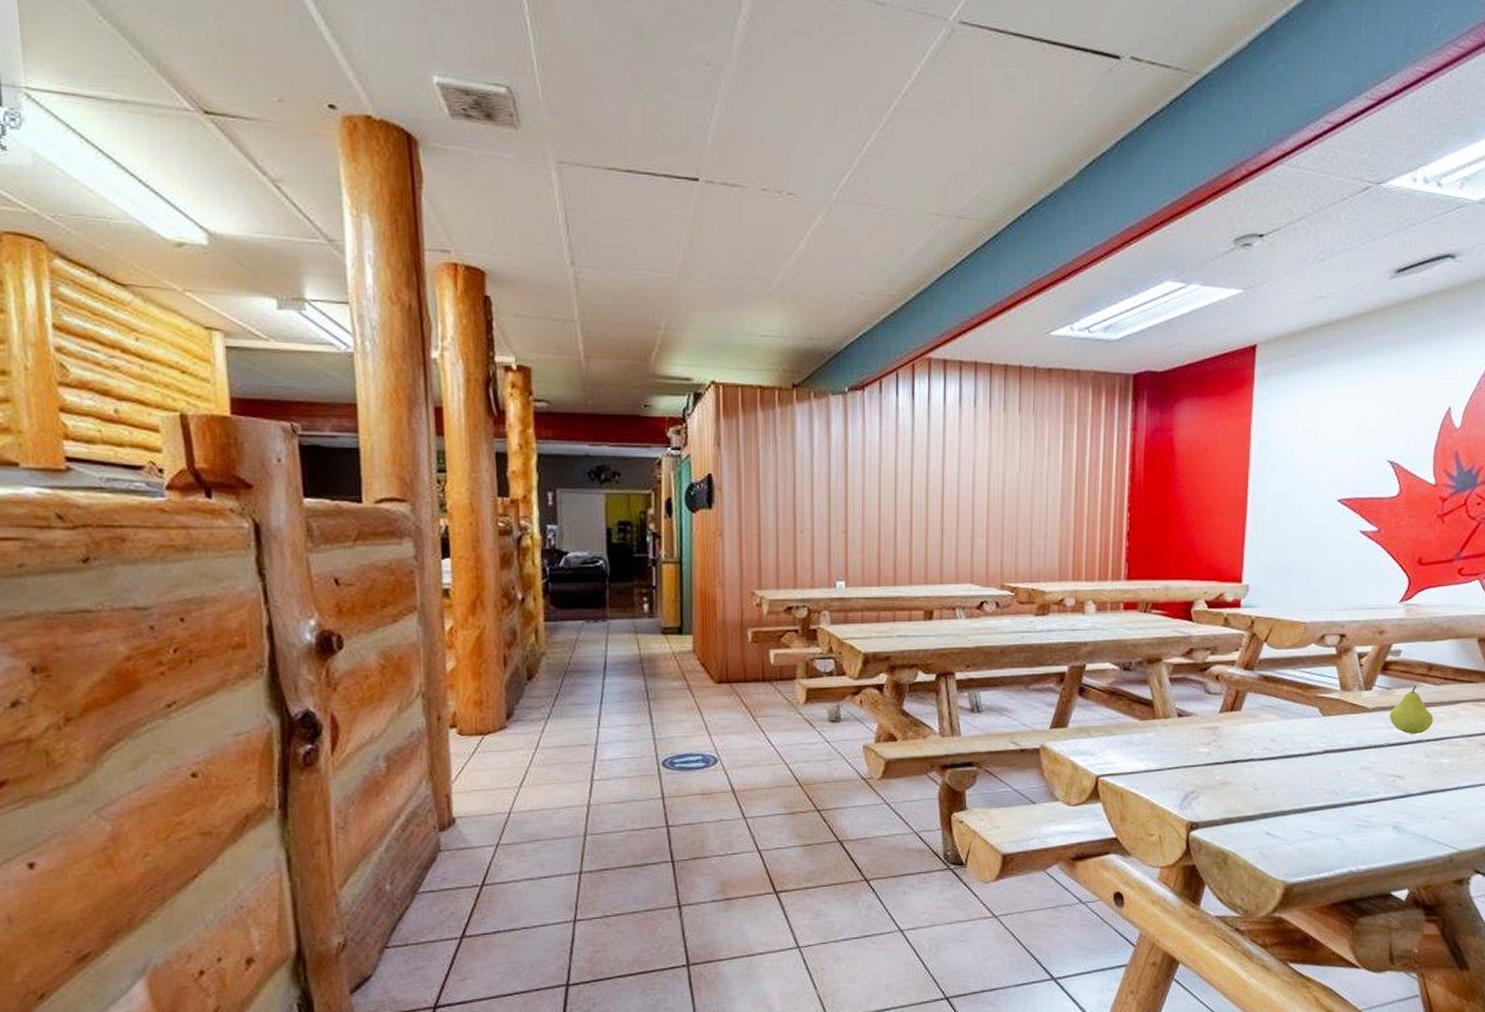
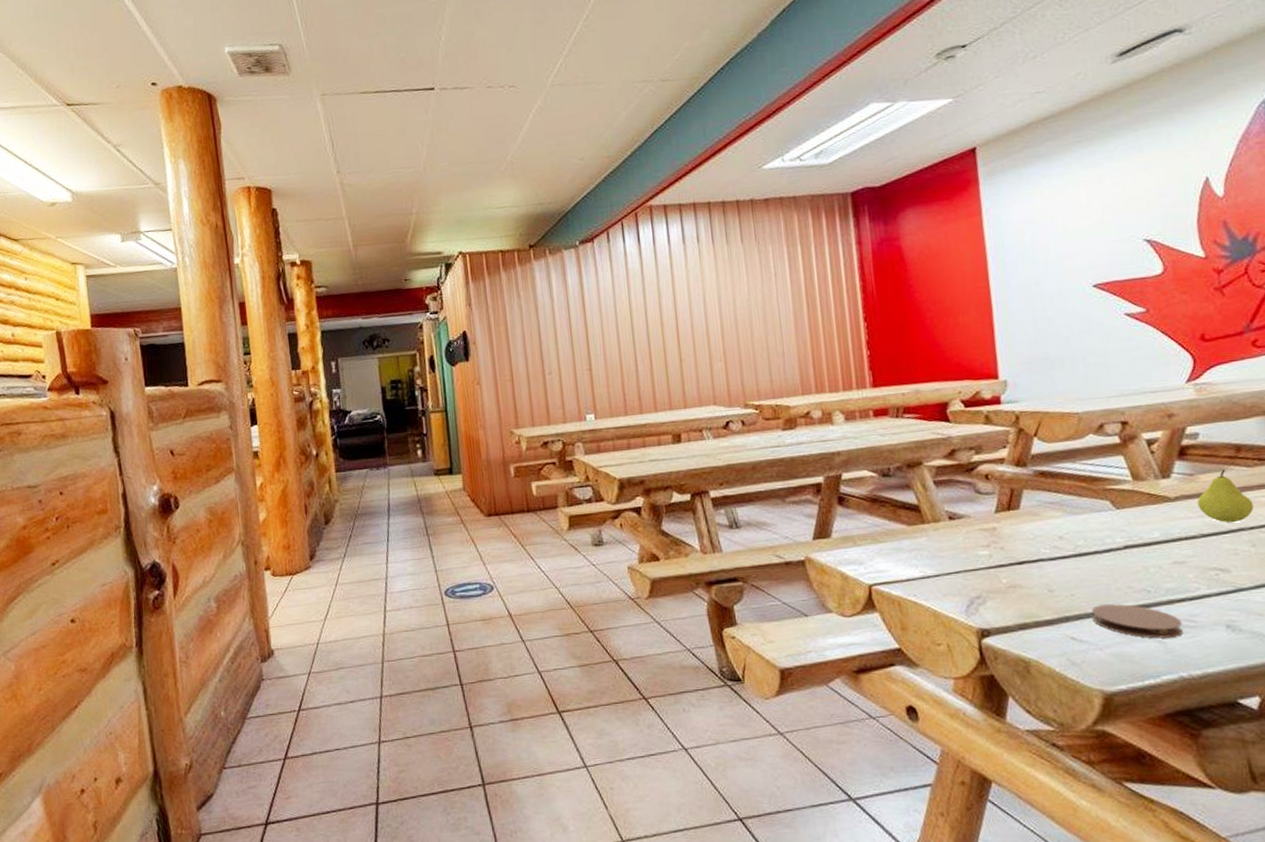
coaster: none [1286,803,1360,836] -> present [1091,604,1184,639]

